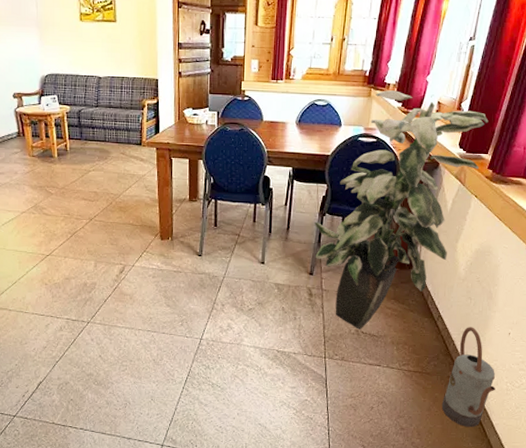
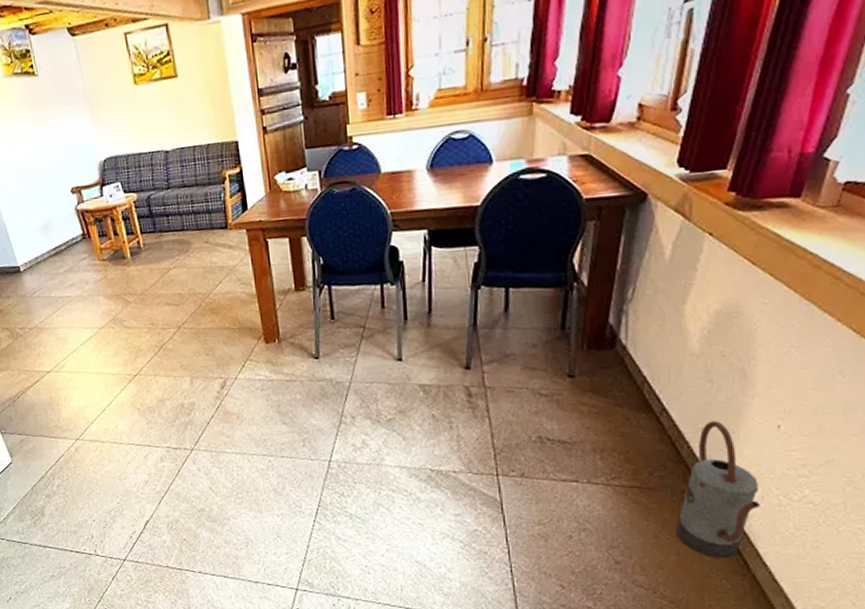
indoor plant: present [313,90,489,329] -> none [465,99,725,436]

